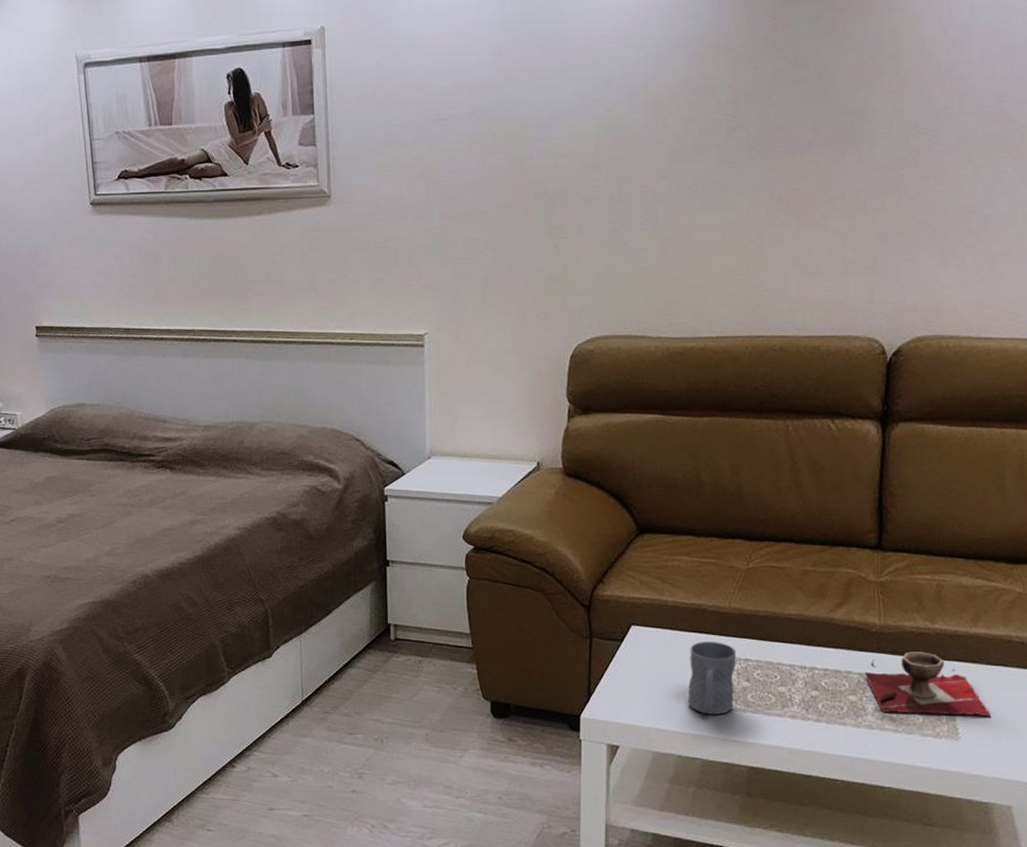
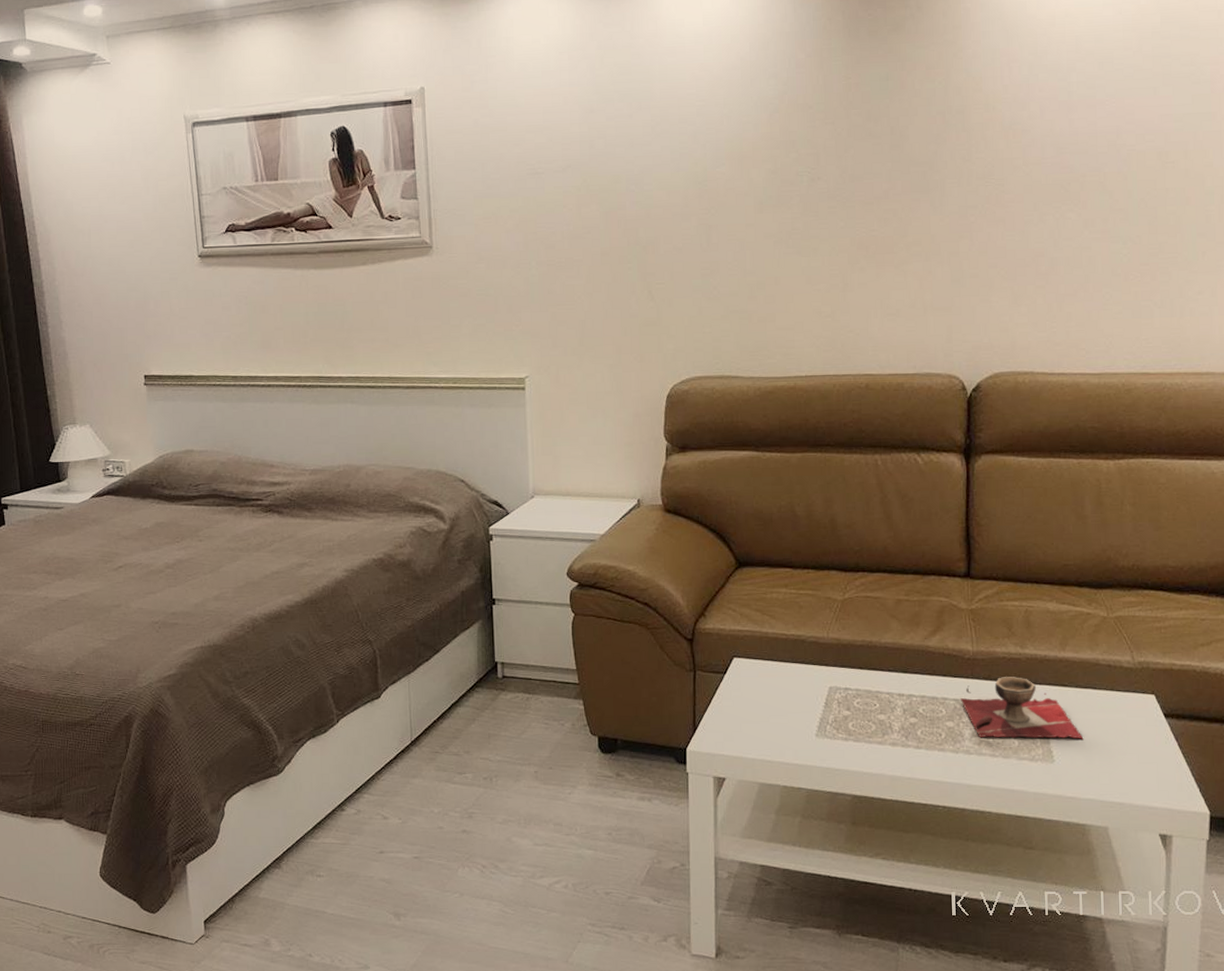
mug: present [688,642,737,715] -> none [791,672,836,744]

